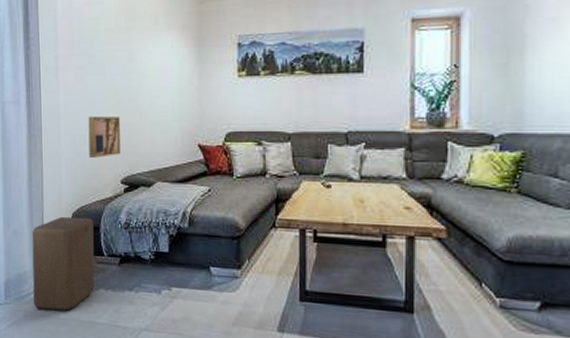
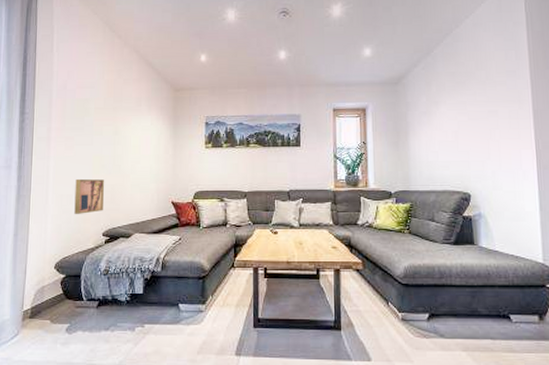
stool: present [32,216,95,311] -> none [10,267,75,355]

